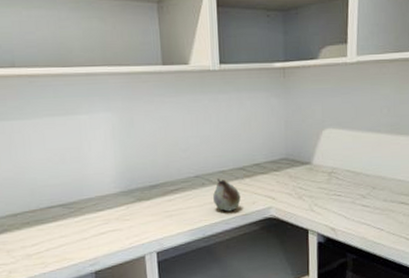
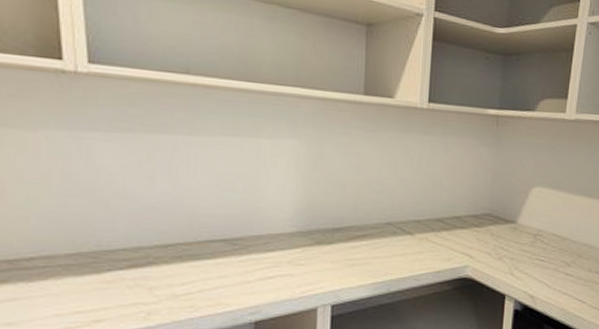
fruit: present [213,179,241,212] -> none [404,228,435,267]

